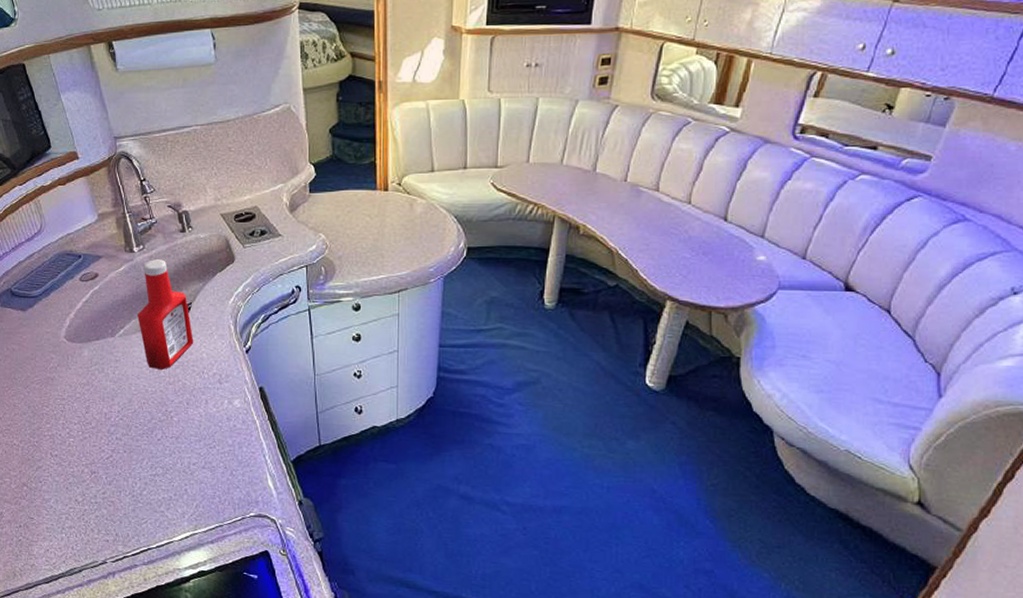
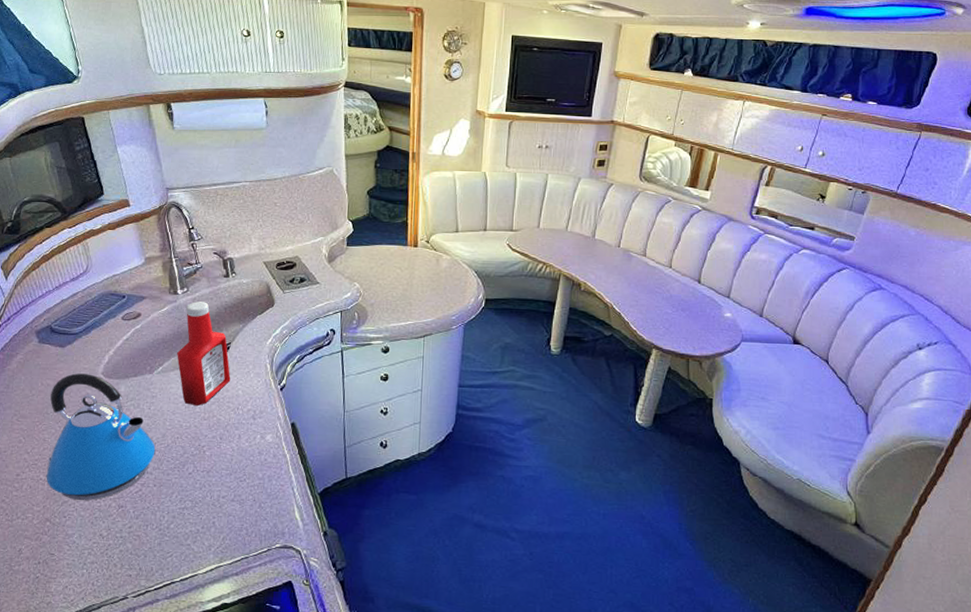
kettle: none [17,337,123,466] -> present [46,373,156,500]

